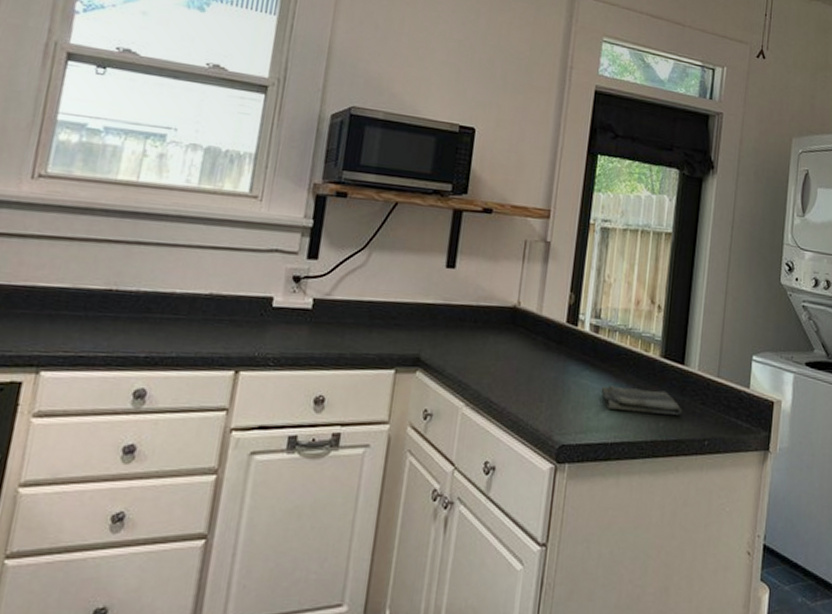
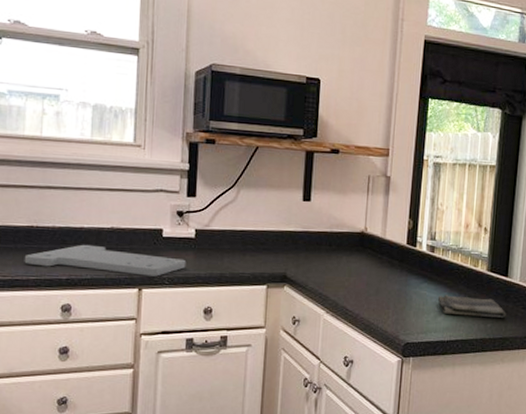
cutting board: none [94,313,299,356] -> present [24,244,187,277]

